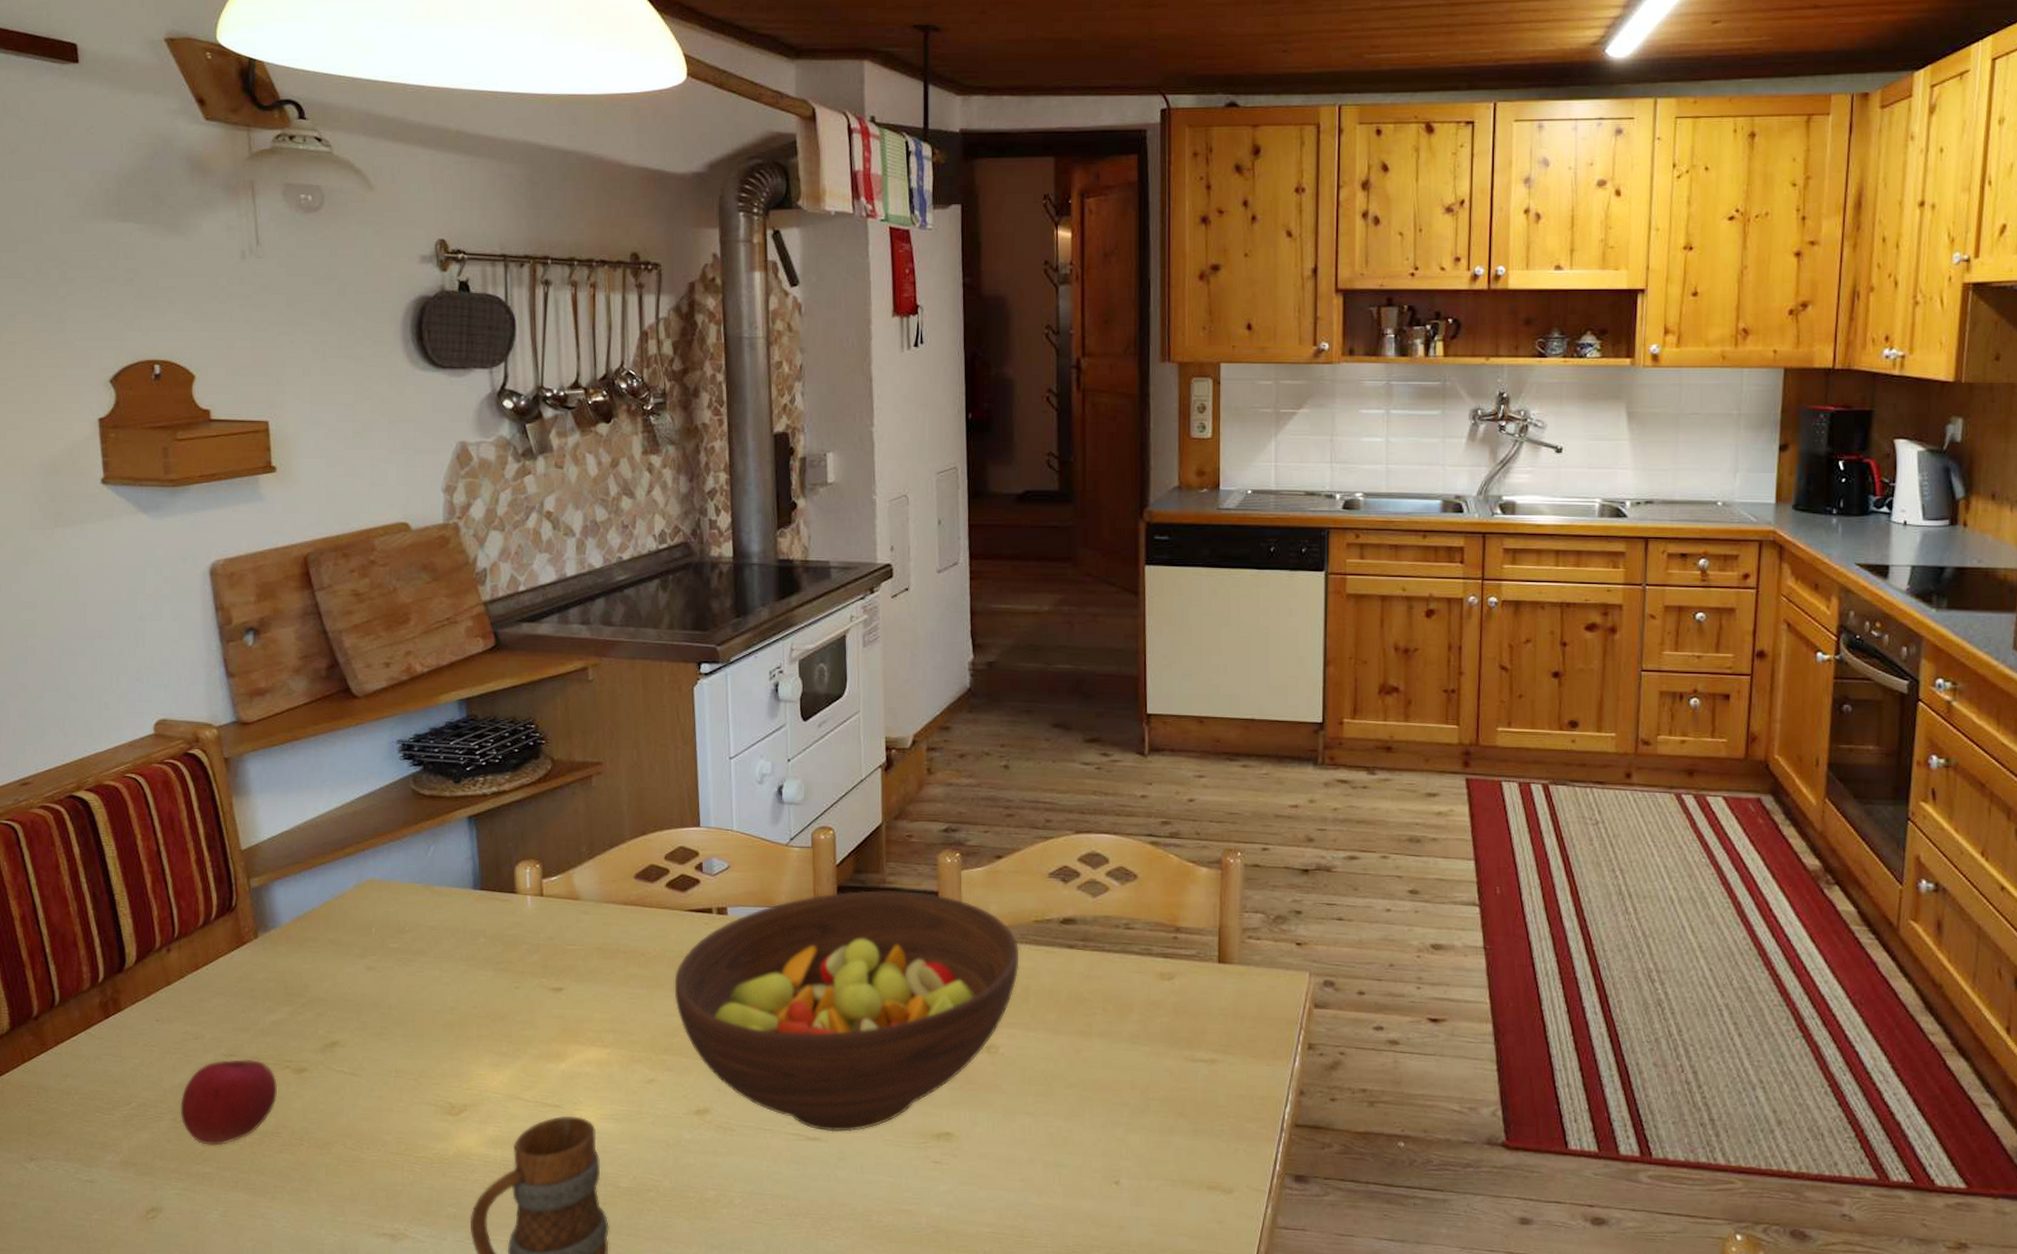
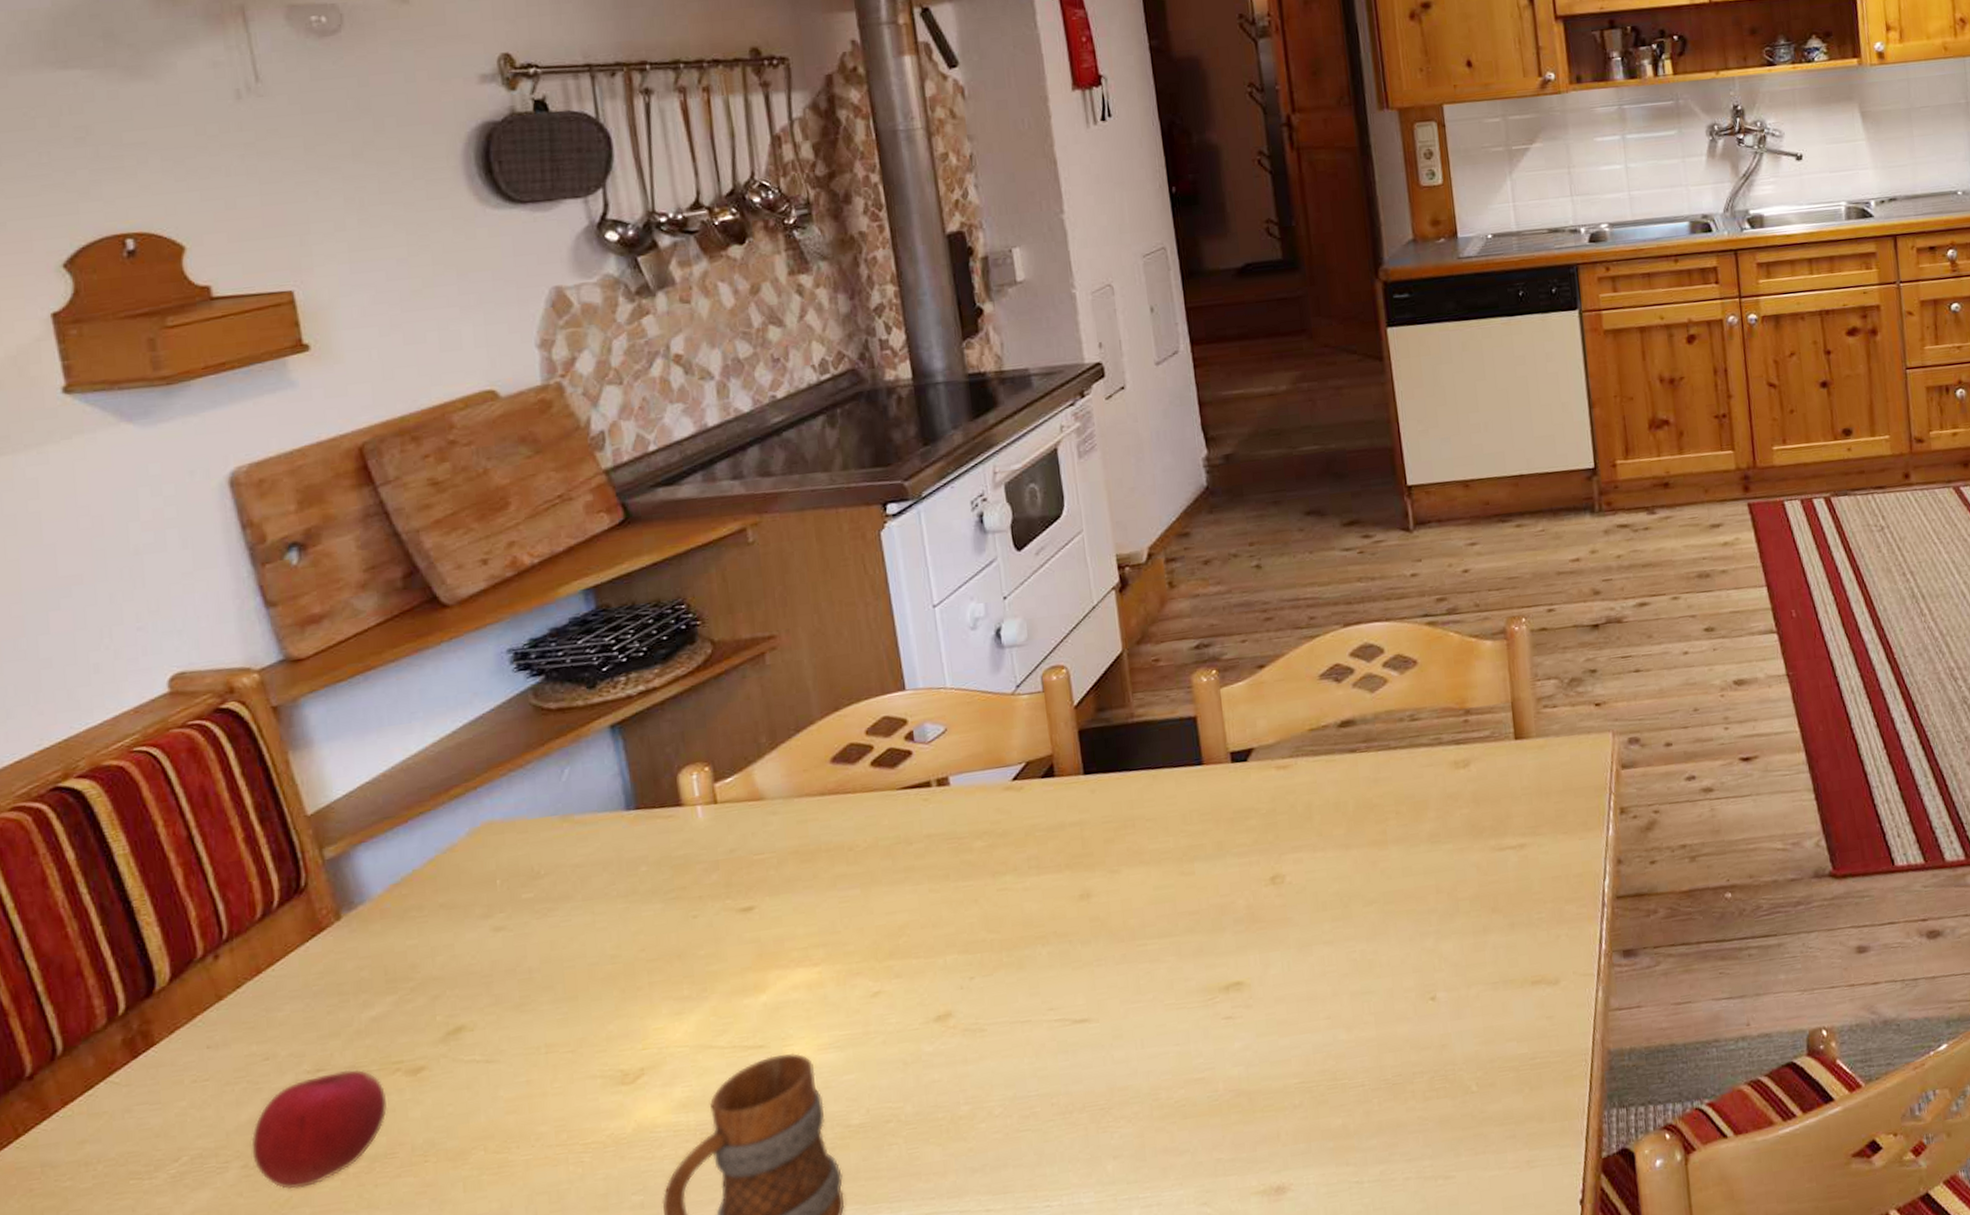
fruit bowl: present [674,890,1020,1132] -> none [892,719,1298,1010]

